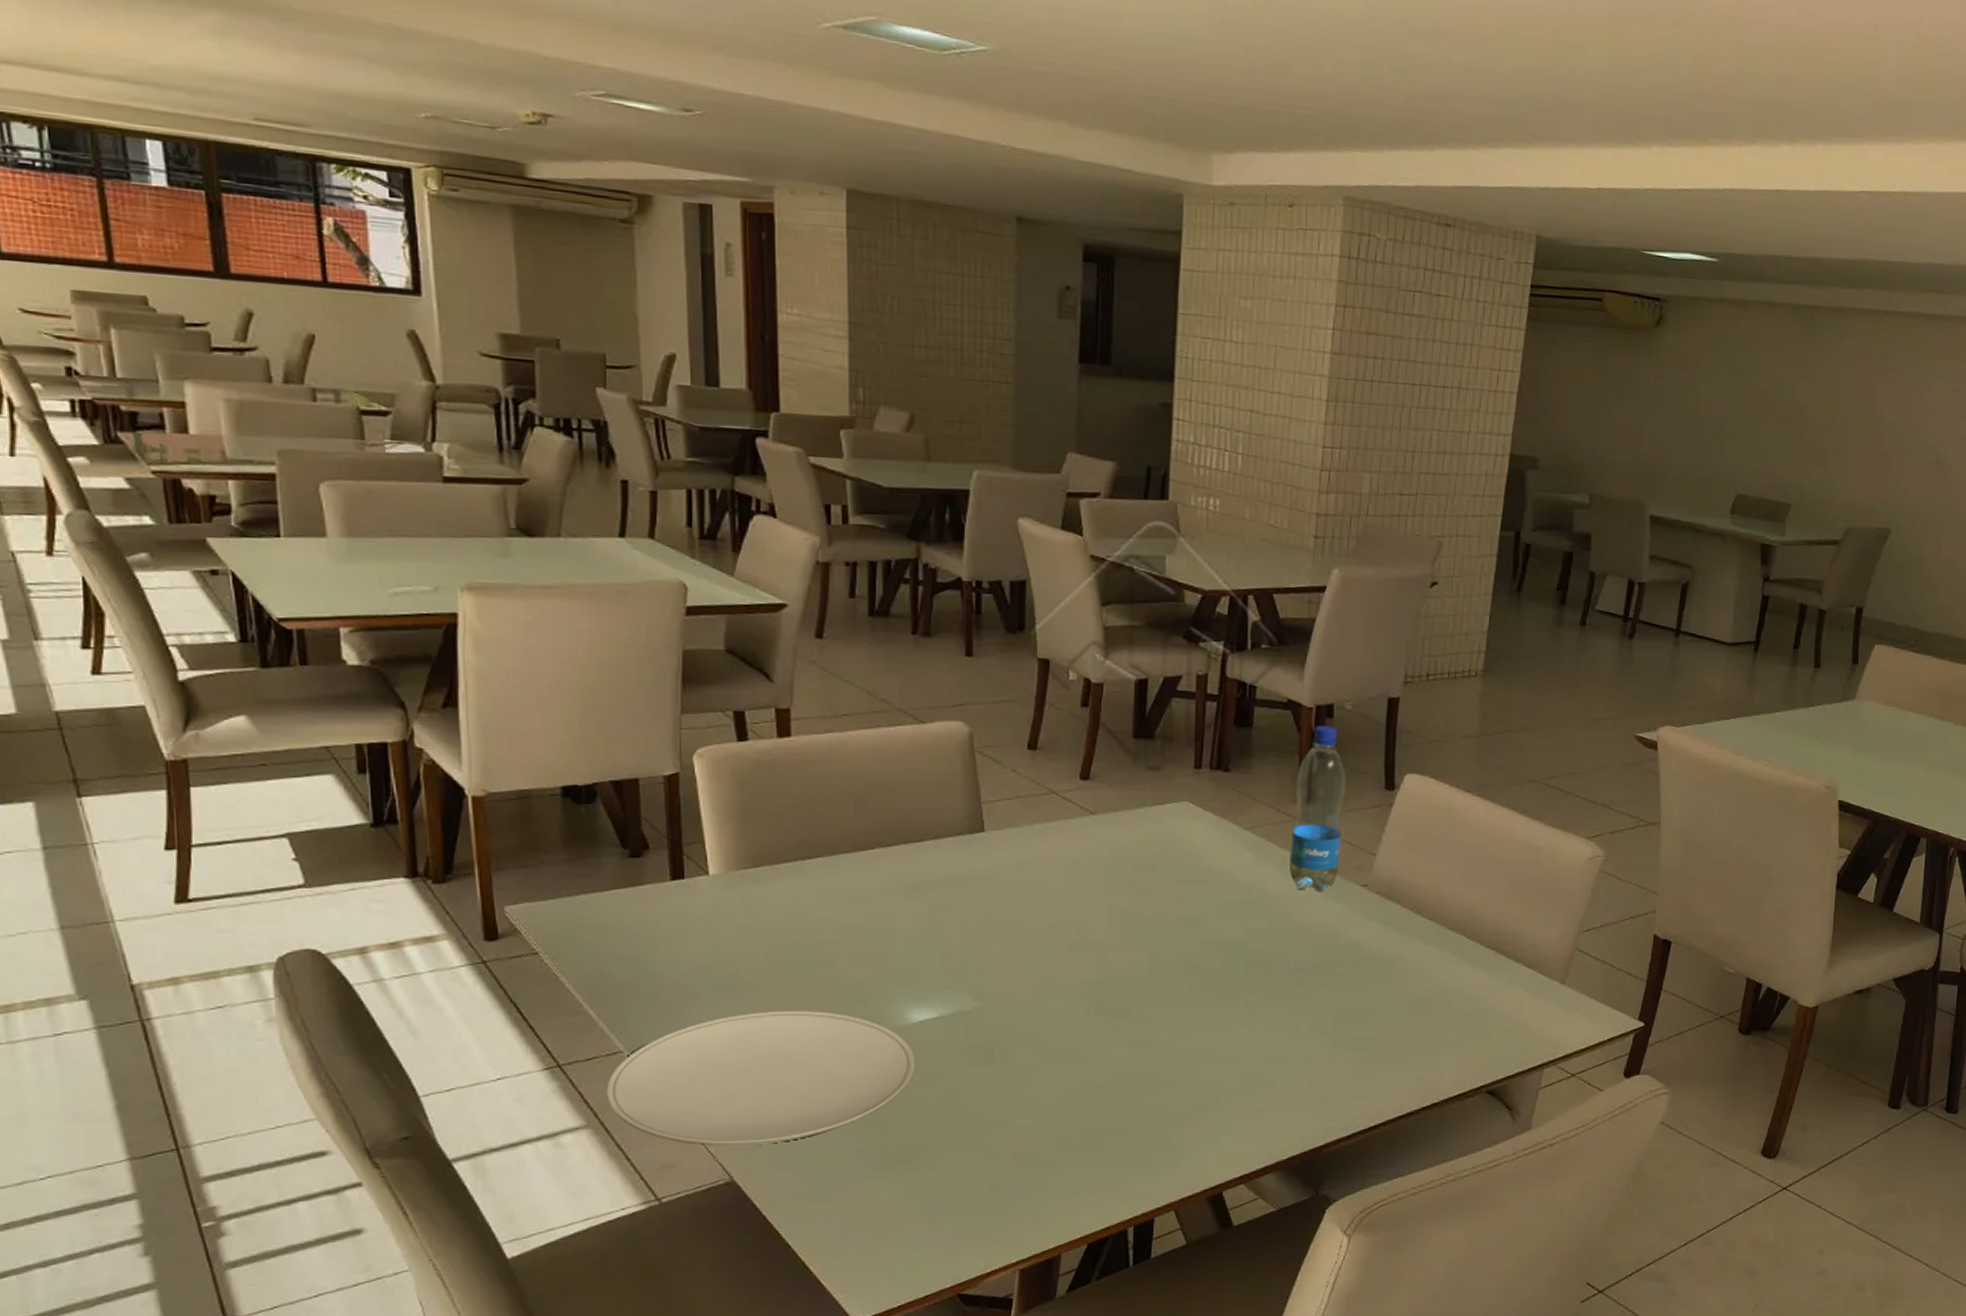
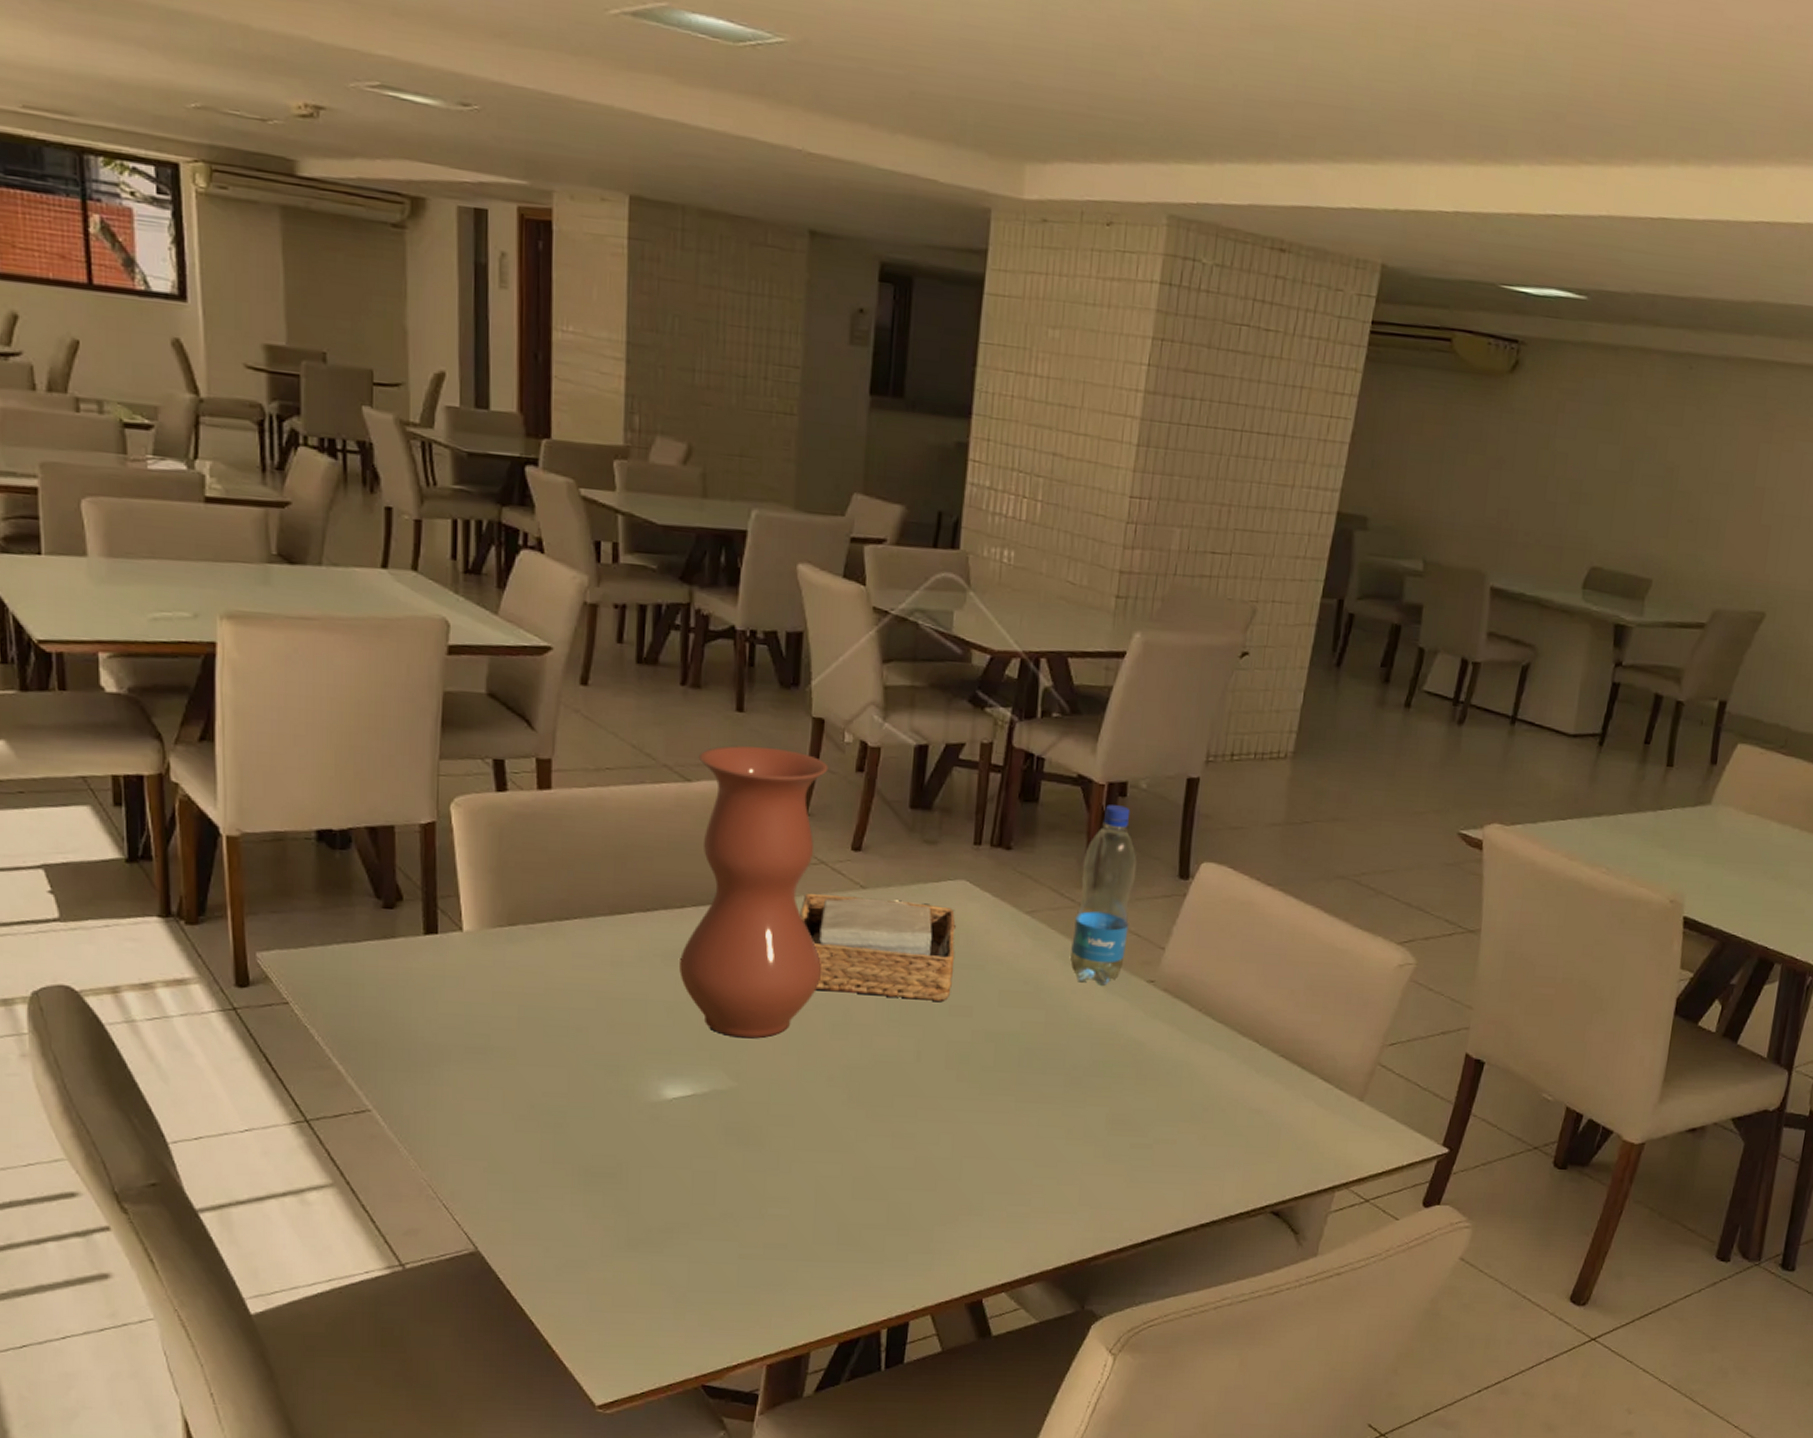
plate: present [606,1010,916,1146] -> none [353,1077,668,1216]
vase: none [921,687,1057,961] -> present [679,745,829,1039]
napkin holder: none [1034,821,1182,916] -> present [800,892,956,1003]

